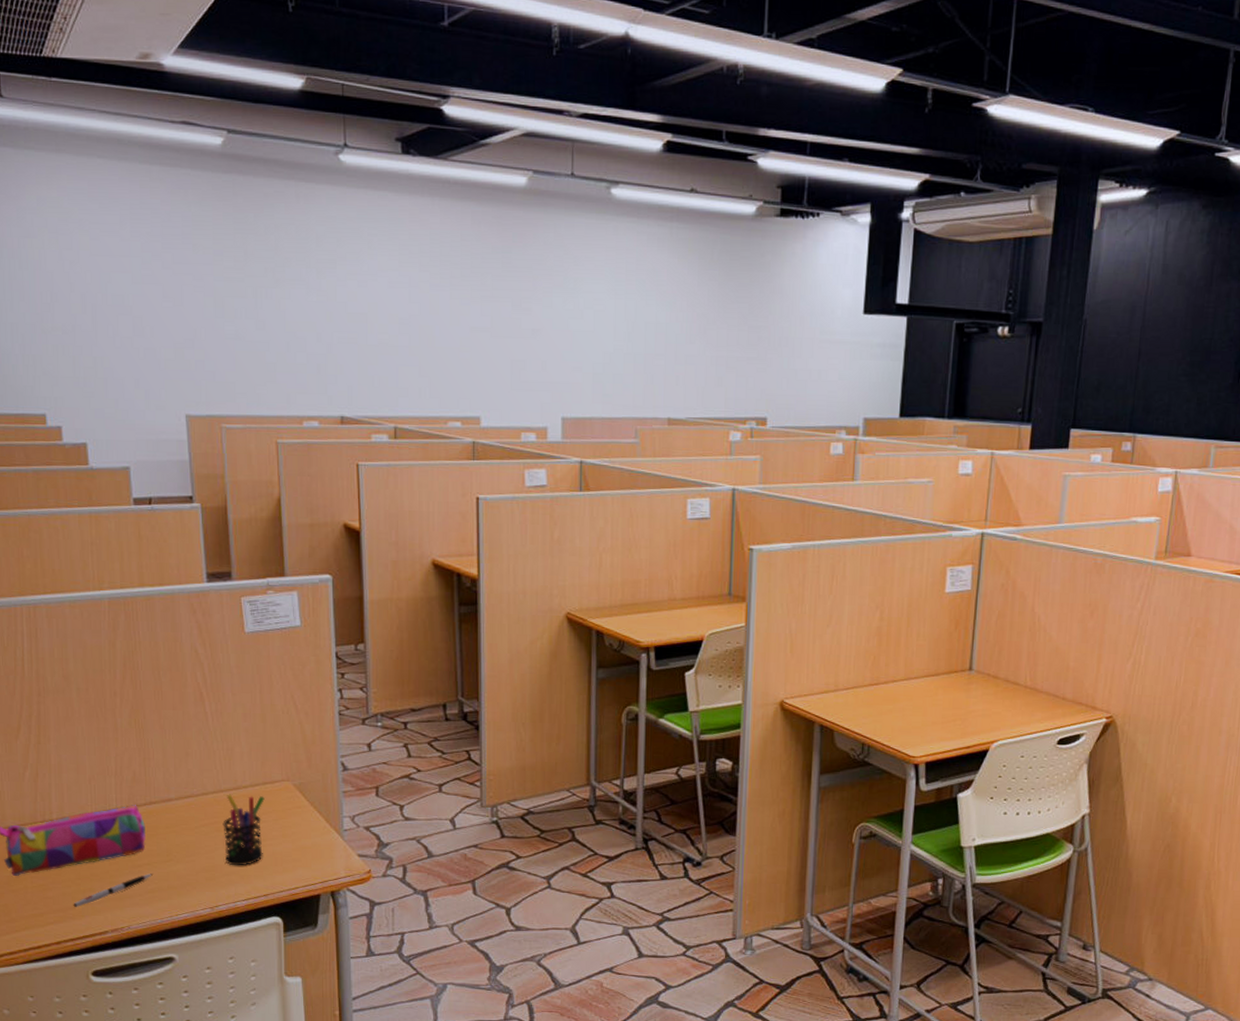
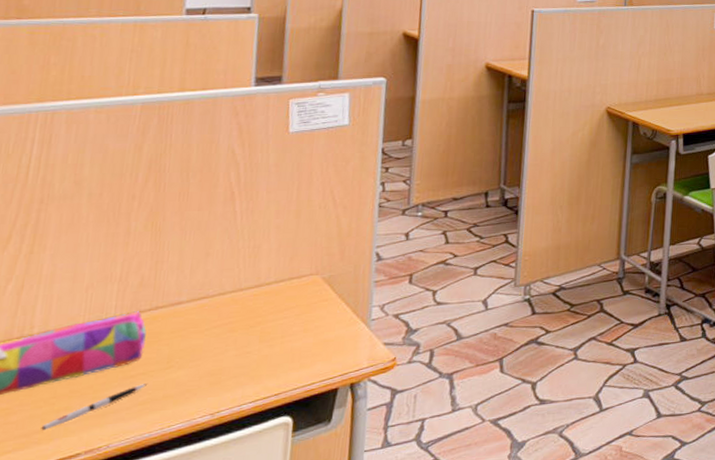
pen holder: present [223,794,265,866] -> none [236,292,289,367]

